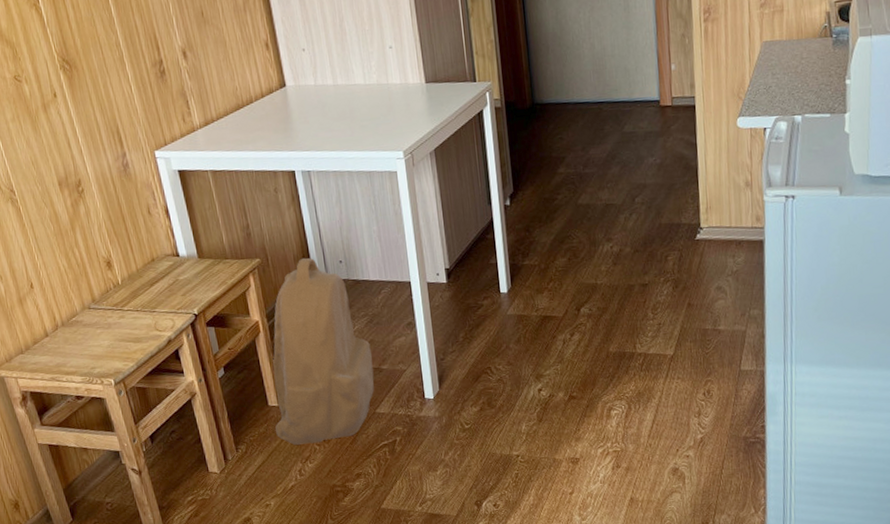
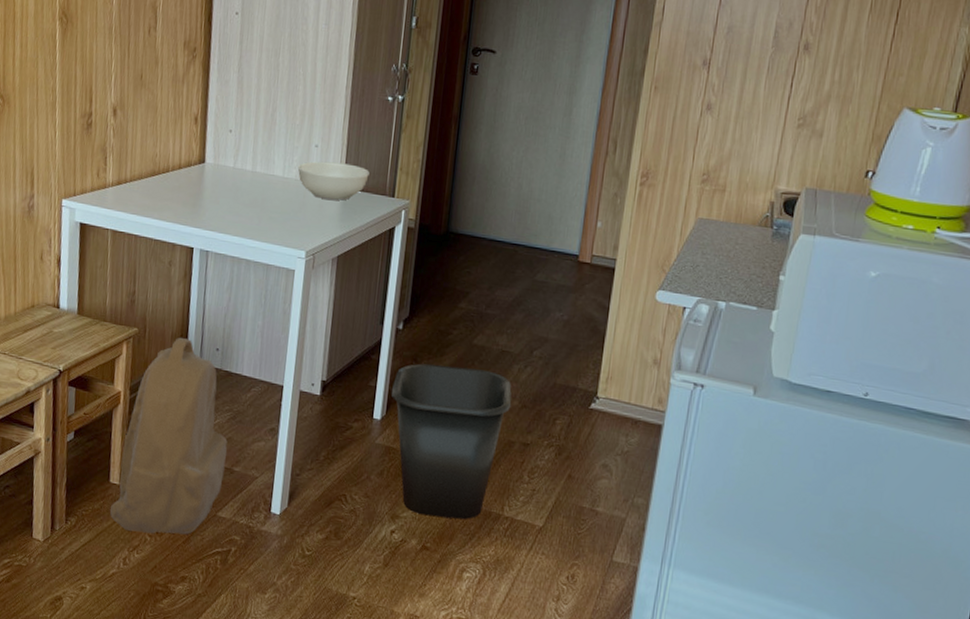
bowl: none [377,58,448,98] -> present [297,161,370,201]
waste bin: none [511,225,625,369] -> present [391,363,512,520]

